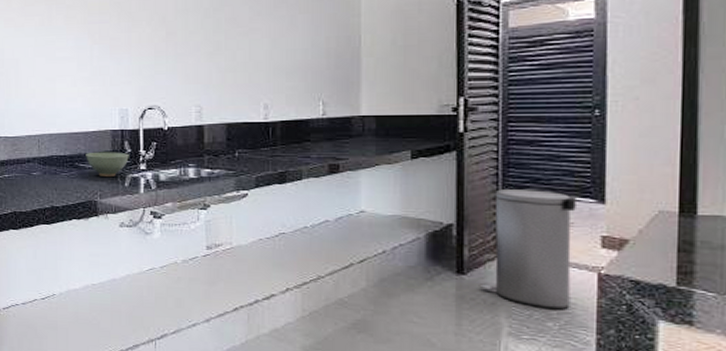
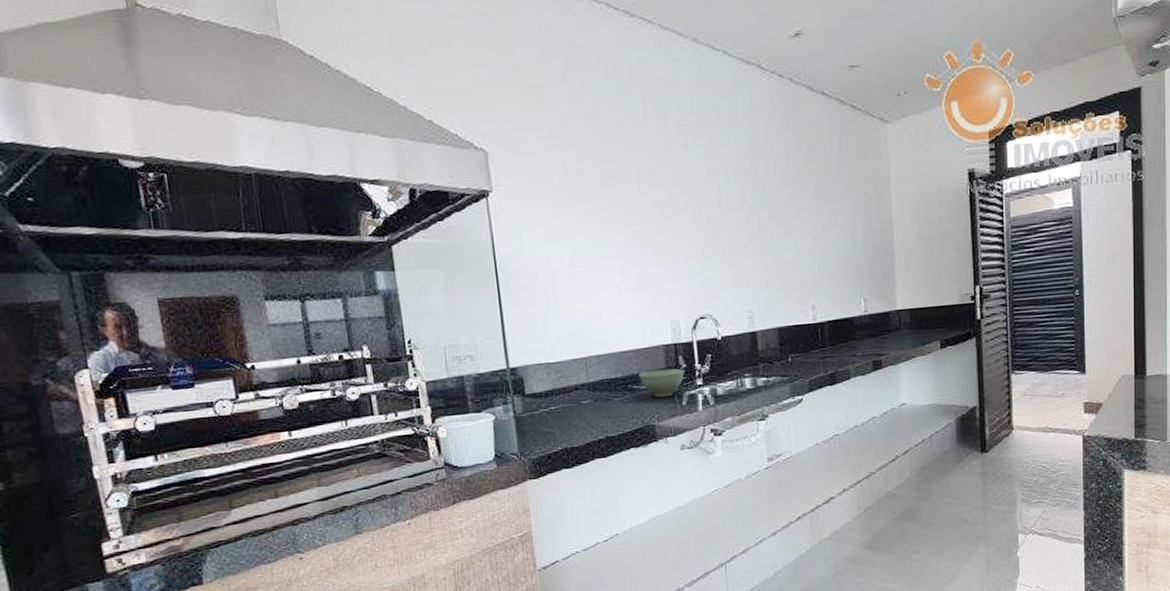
pedal bin: present [479,189,576,310] -> none [998,367,1066,474]

